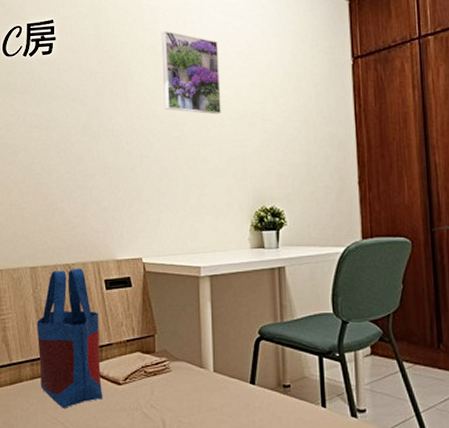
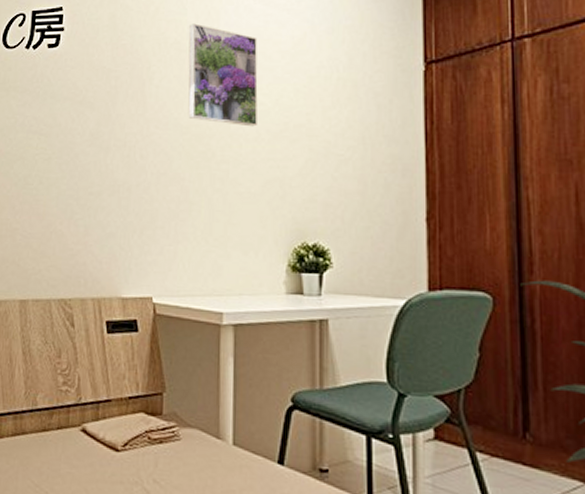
tote bag: present [36,268,103,408] -> none [23,305,98,475]

